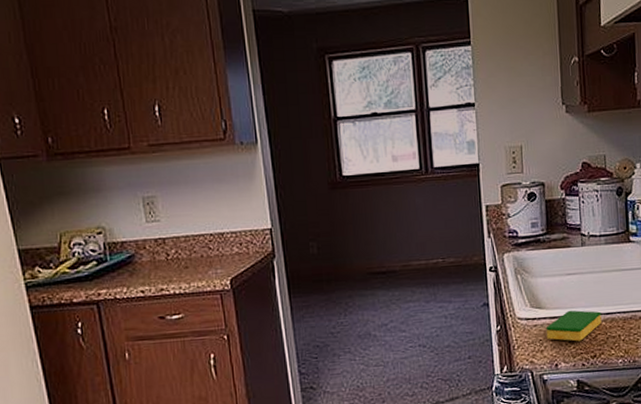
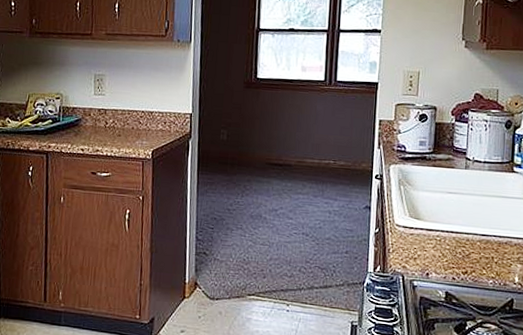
dish sponge: present [546,310,602,342] -> none [421,225,477,256]

